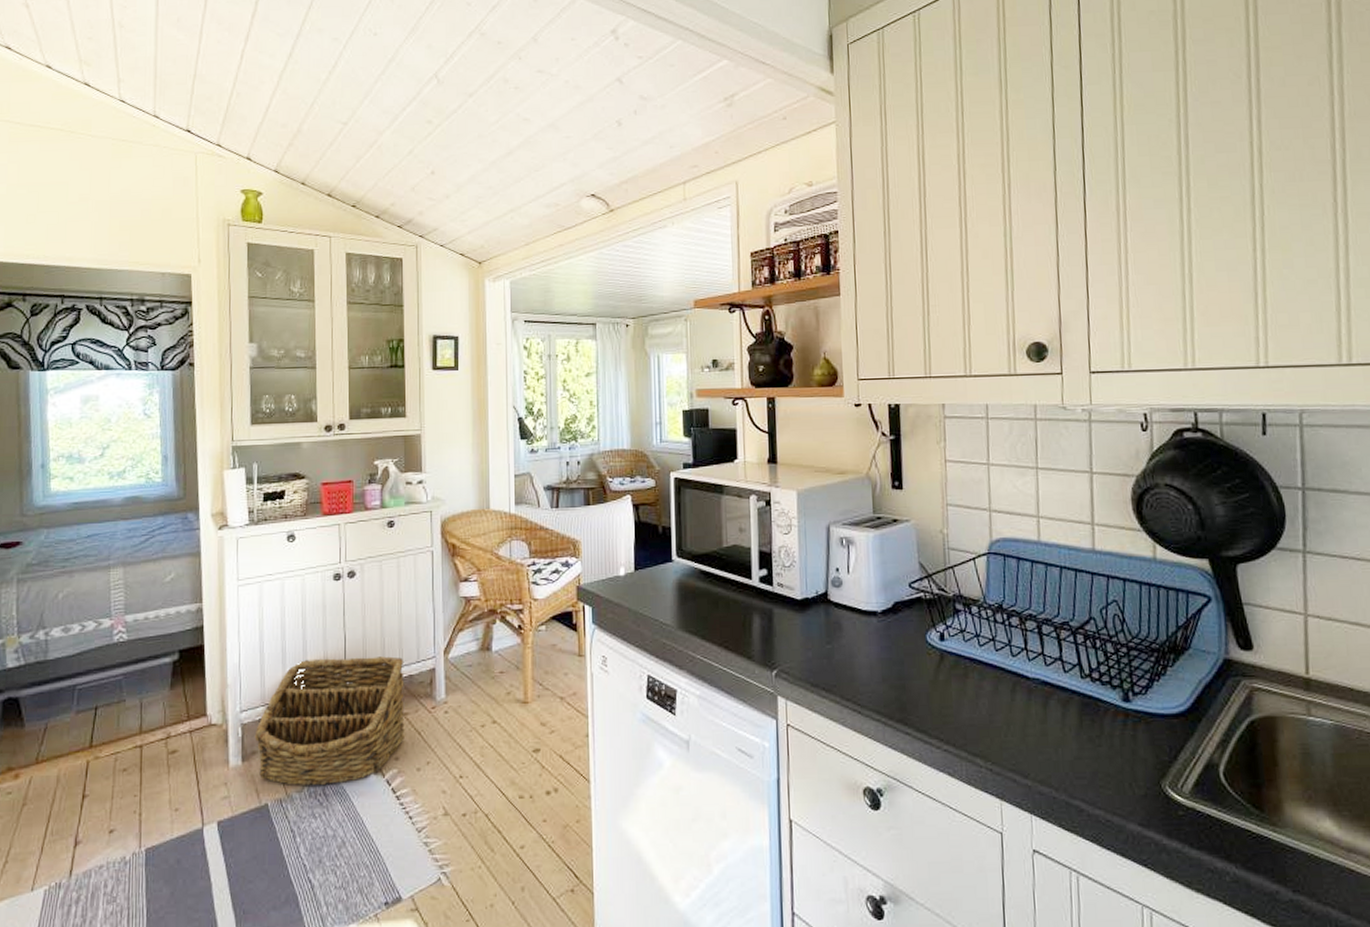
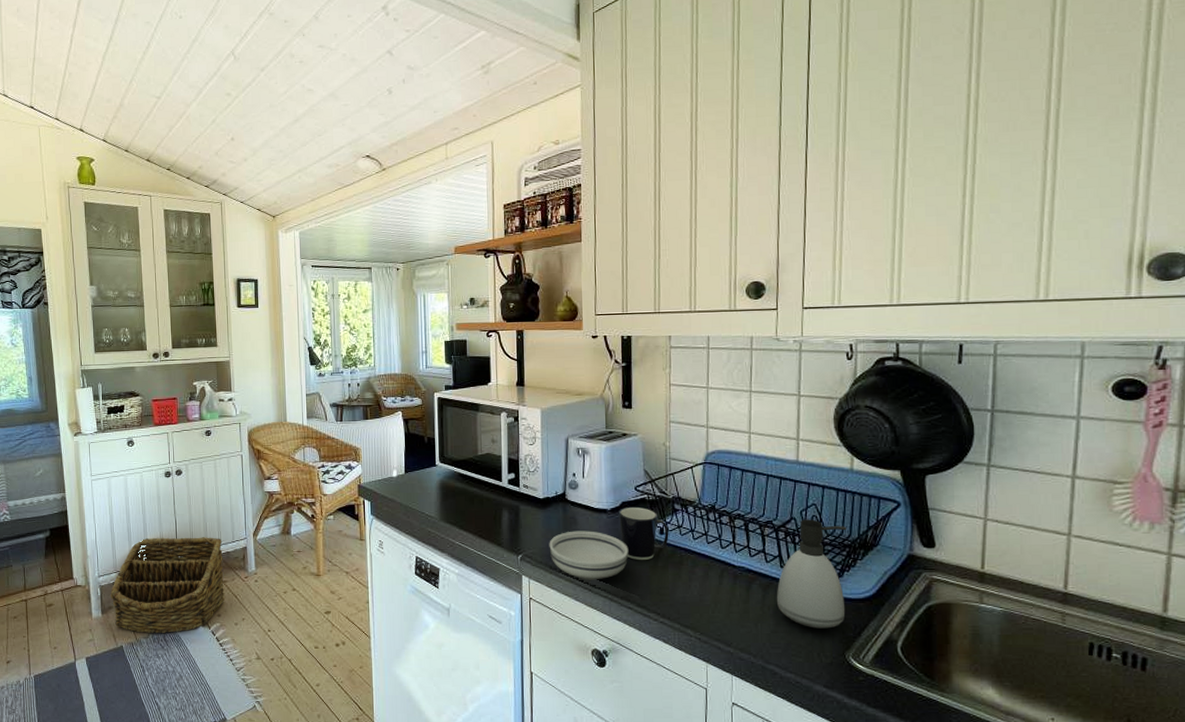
bowl: none [809,638,904,700] -> present [549,531,629,580]
mug: none [891,607,951,674] -> present [619,506,669,561]
soap dispenser: none [1077,618,1158,753] -> present [776,519,847,629]

